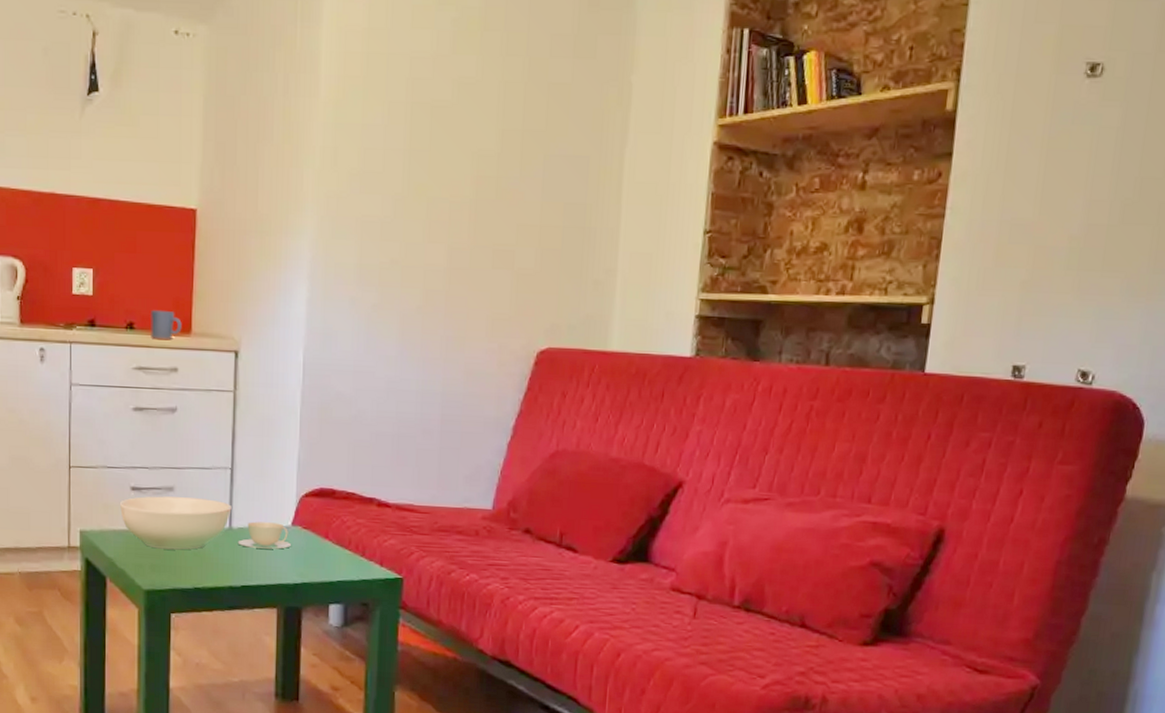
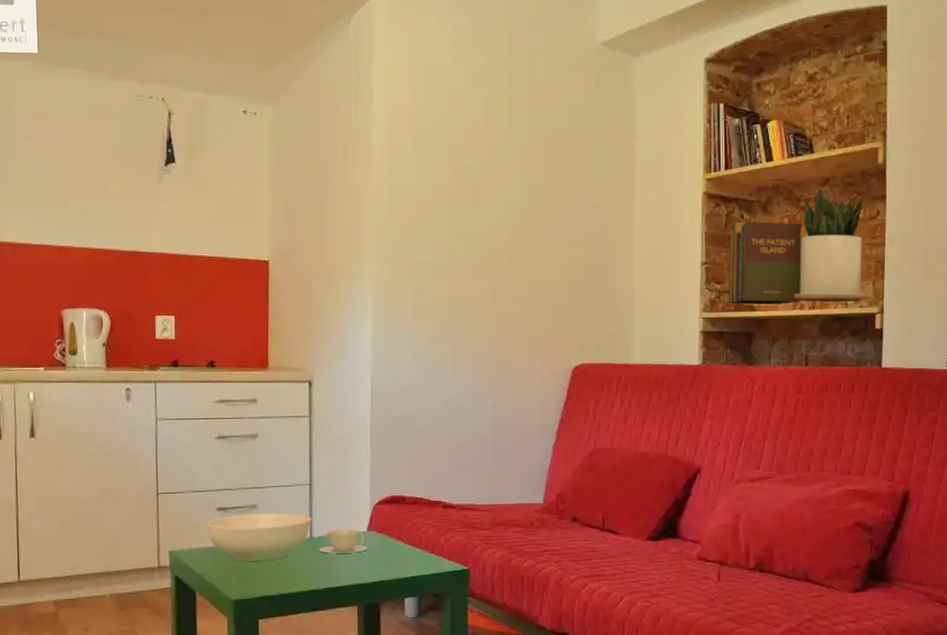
mug: present [151,309,182,341] -> none [230,349,259,375]
books: none [734,180,837,288] -> present [729,221,802,304]
planter: none [817,139,923,289] -> present [793,187,868,302]

